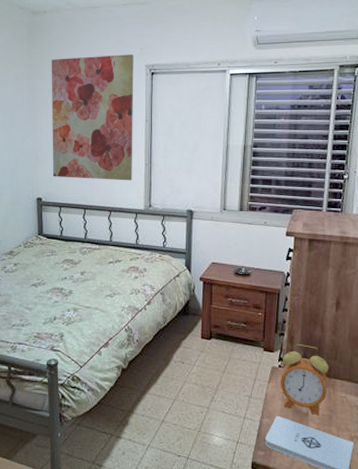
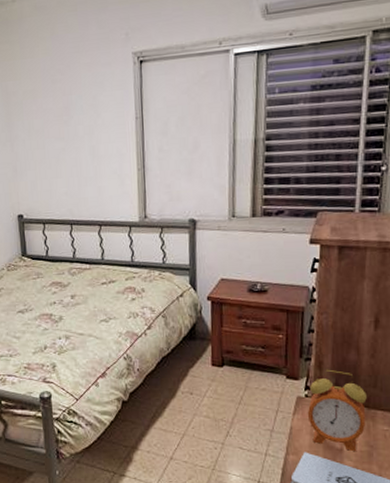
wall art: present [51,54,134,181] -> none [24,41,124,191]

